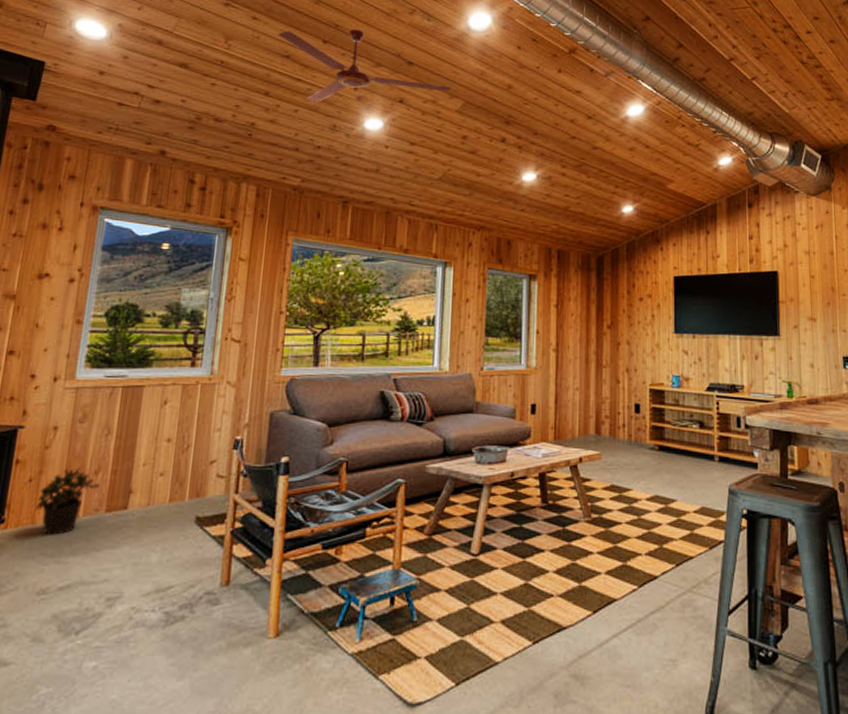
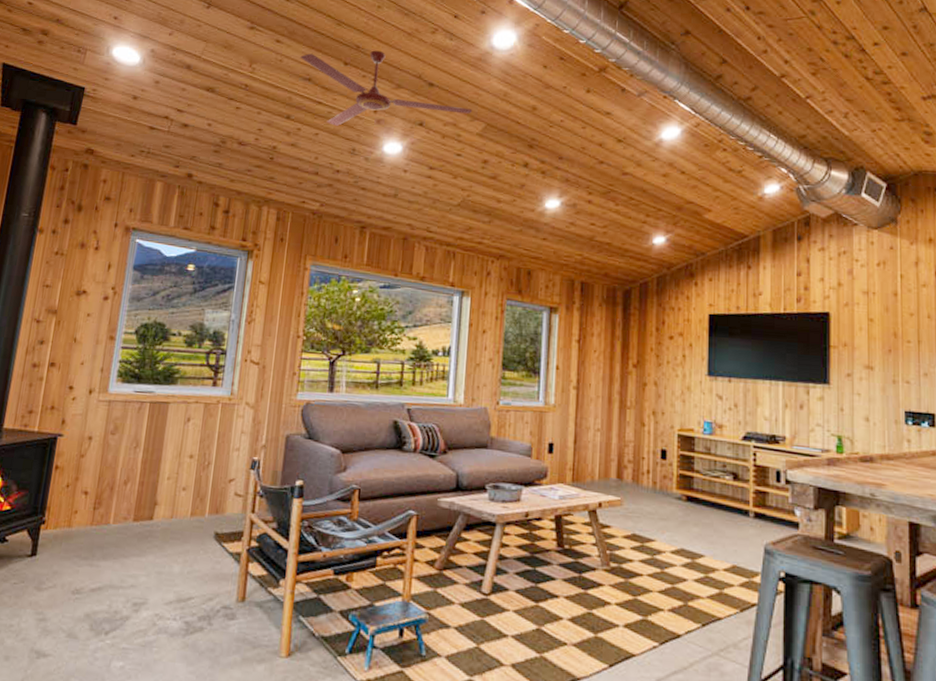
potted plant: present [36,467,100,535] -> none [72,476,129,540]

